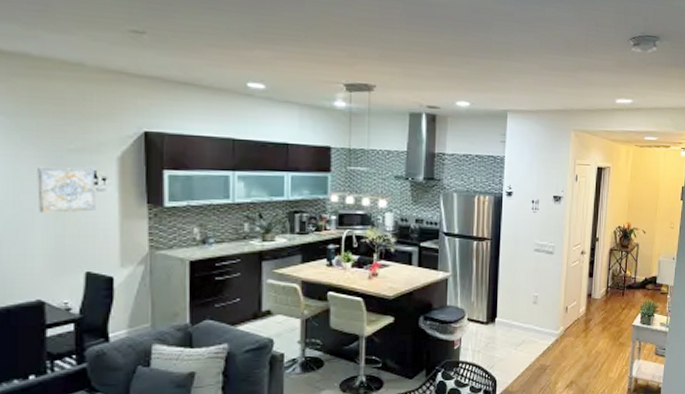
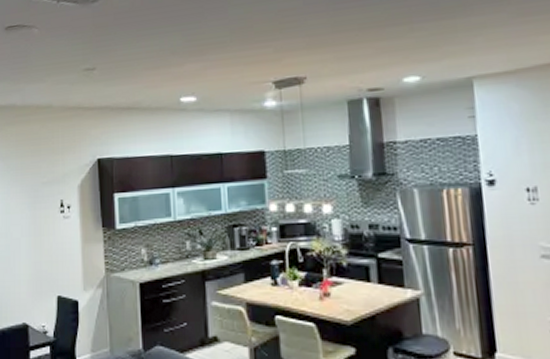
wall art: present [37,167,96,213] -> none [22,198,63,242]

